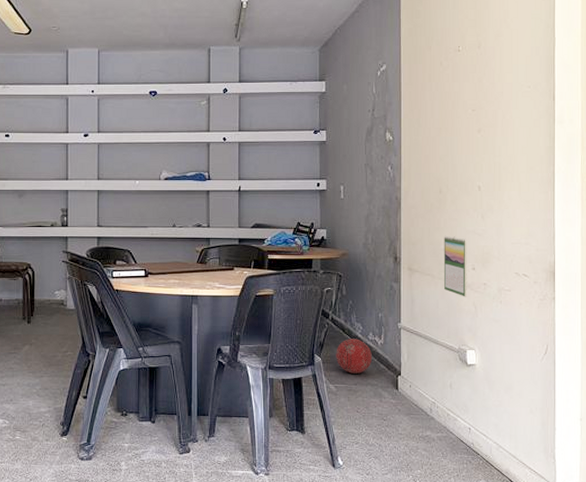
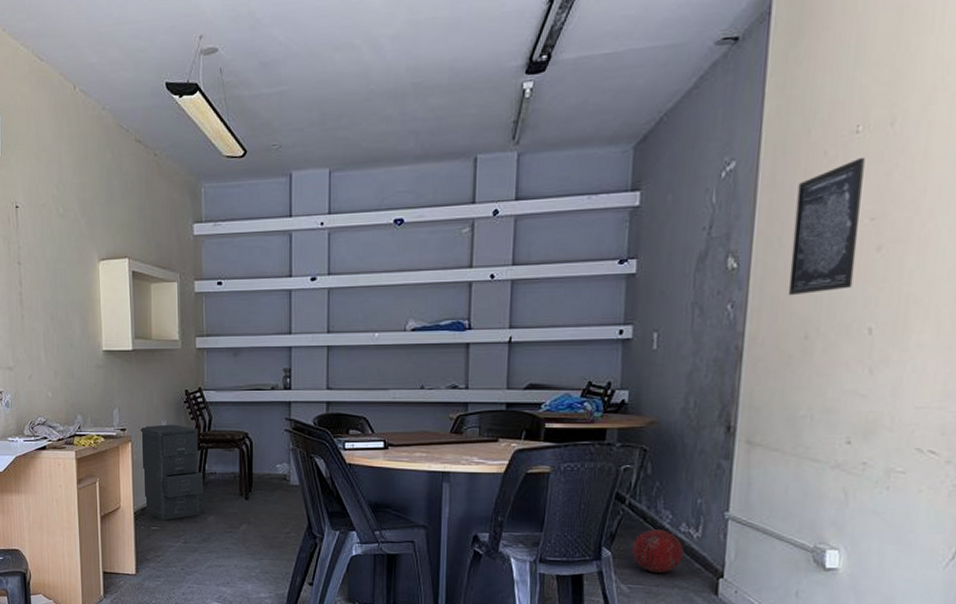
wall art: none [426,68,466,162] -> present [788,157,865,296]
calendar: present [443,235,467,297] -> none [799,397,843,480]

